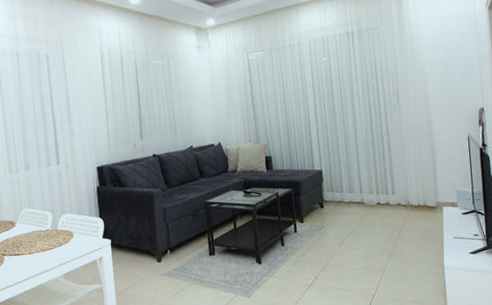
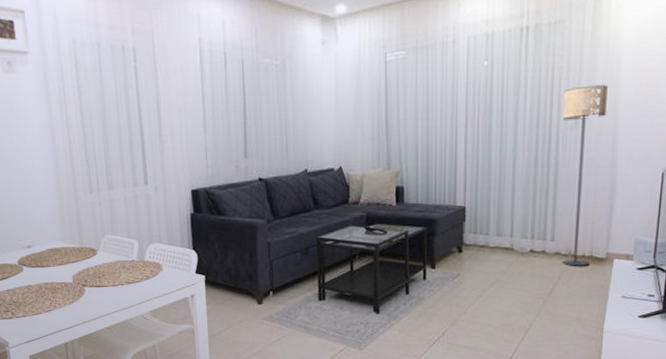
floor lamp: none [385,72,425,214] -> present [561,85,608,266]

